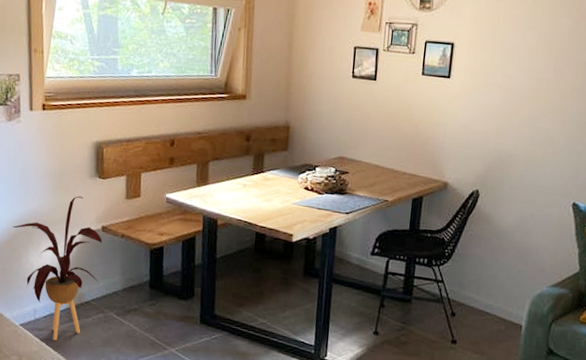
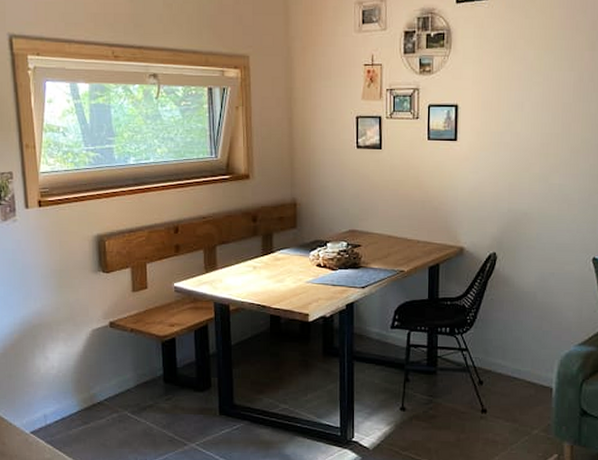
house plant: present [12,196,102,341] -> none [15,292,110,446]

